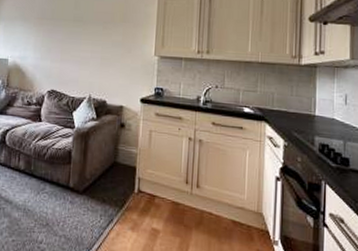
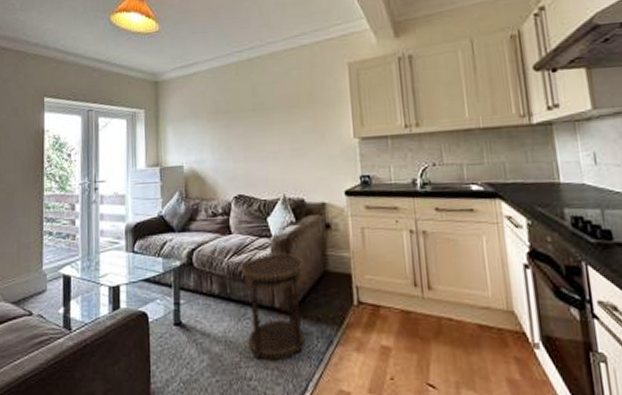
side table: none [43,141,98,229] -> present [241,253,305,360]

